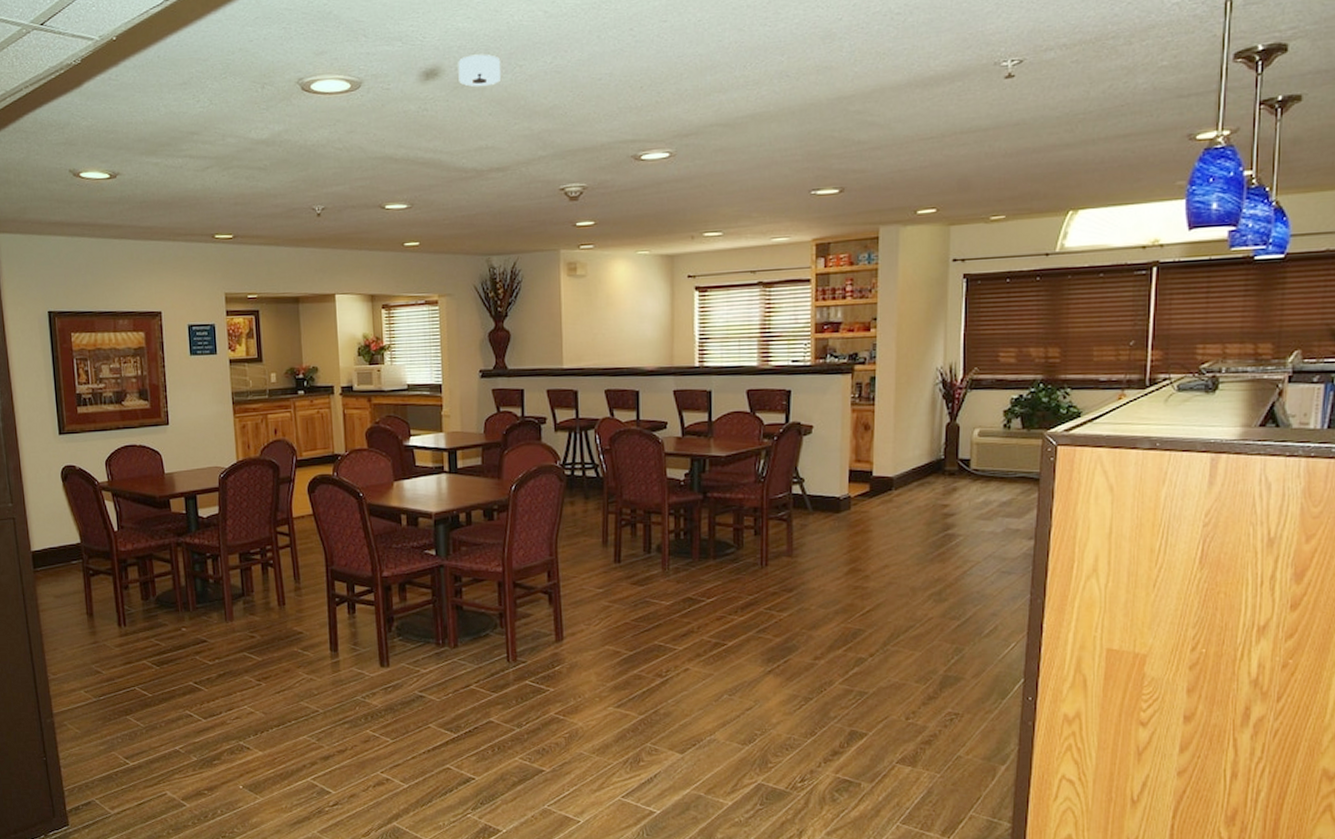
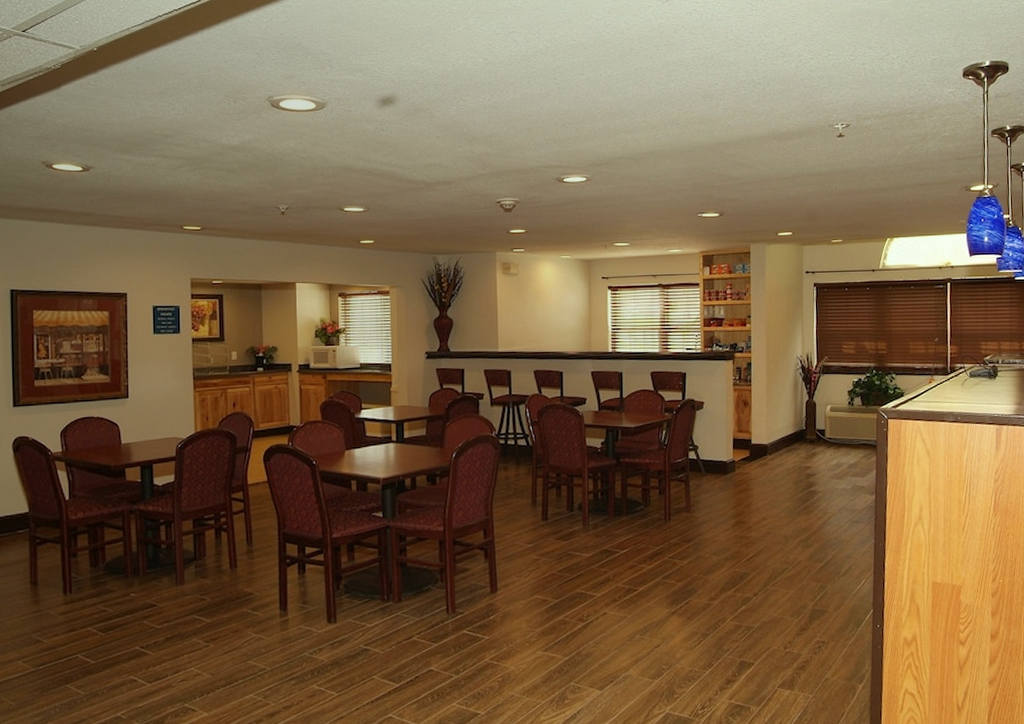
smoke detector: present [458,54,501,87] -> none [411,88,448,115]

